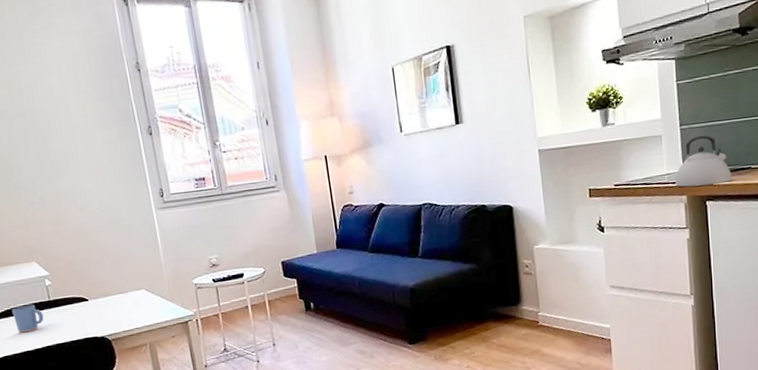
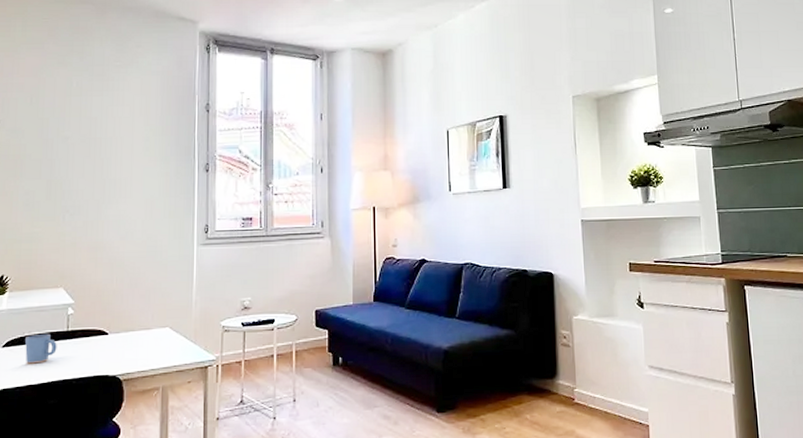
kettle: present [675,135,733,188] -> none [713,220,770,270]

